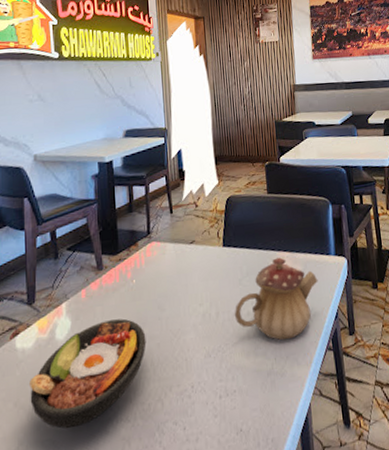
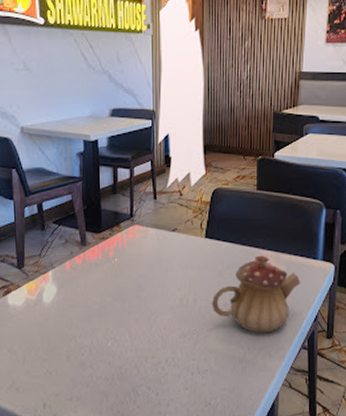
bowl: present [29,318,146,429] -> none [20,292,125,377]

